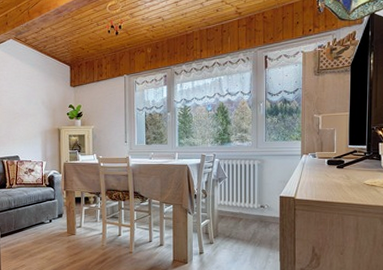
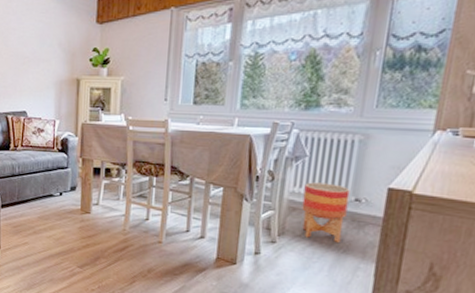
planter: none [227,196,257,239] -> present [301,182,350,244]

